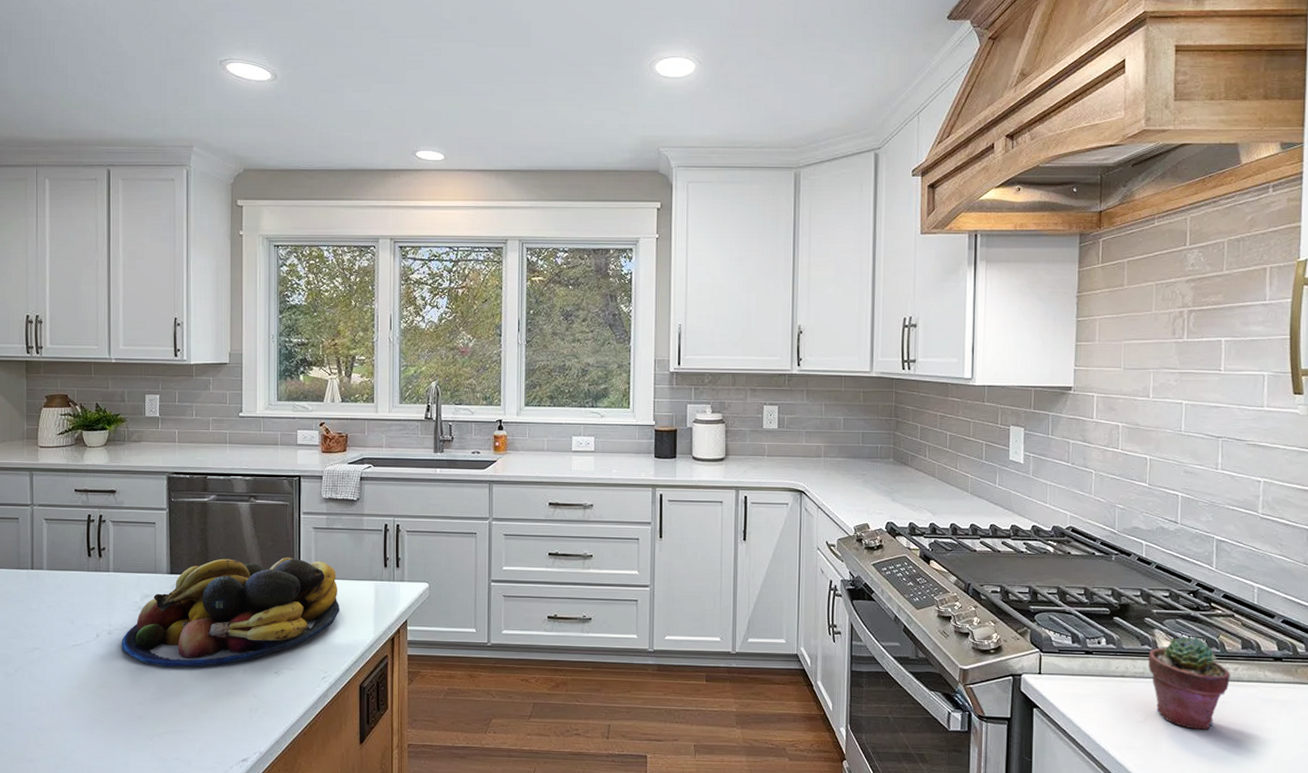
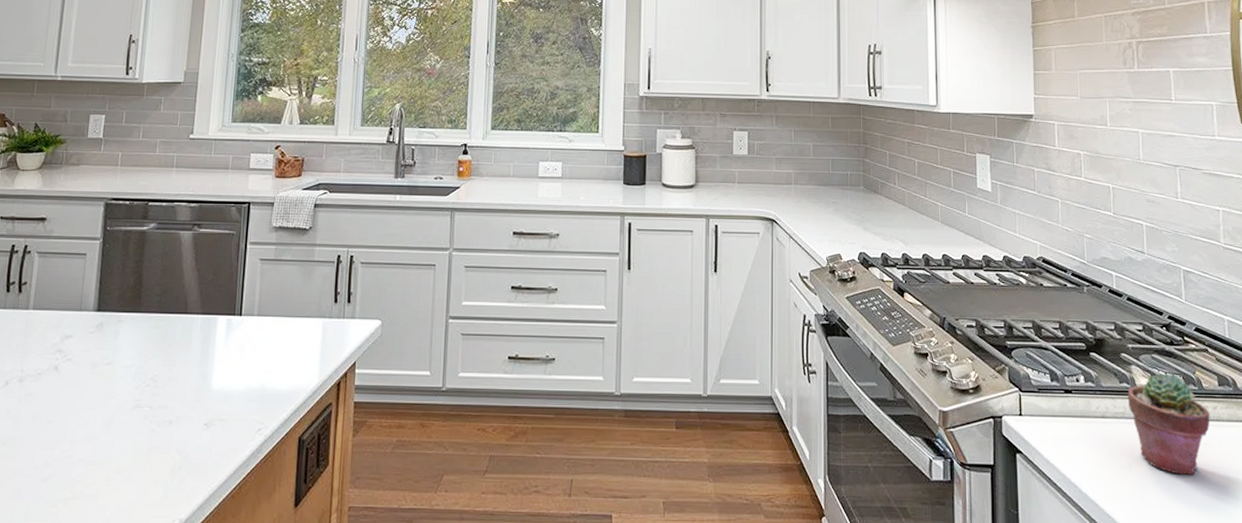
fruit bowl: present [122,557,339,667] -> none [32,291,282,419]

